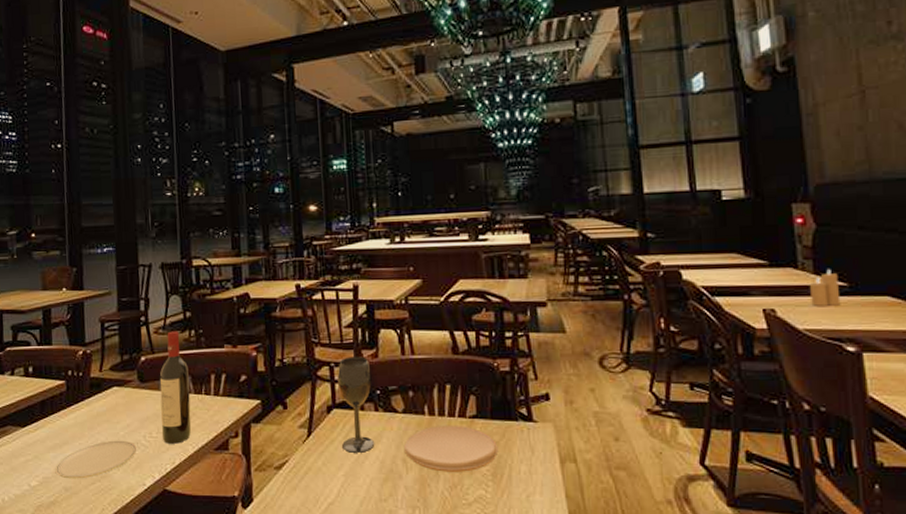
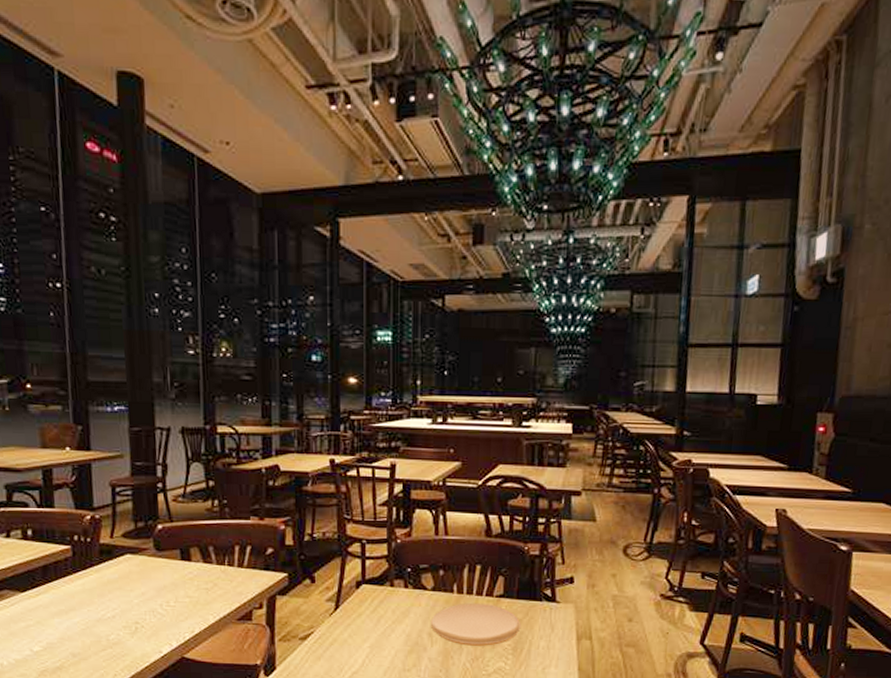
plate: present [55,440,137,479] -> none [60,608,153,645]
wine bottle: present [159,331,192,444] -> none [178,500,213,613]
wine glass: present [337,356,374,453] -> none [368,534,403,626]
candle: present [809,269,841,306] -> none [818,476,845,509]

